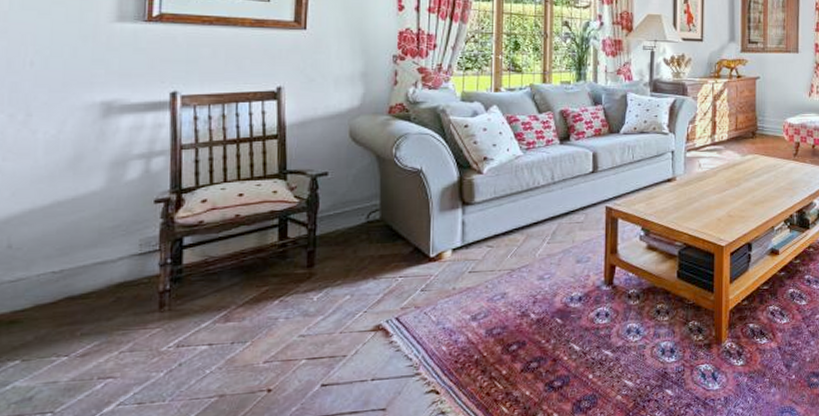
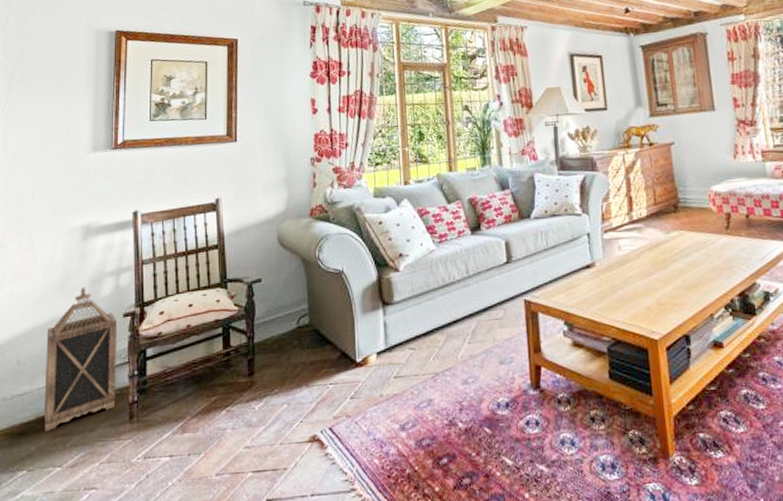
lantern: none [44,168,147,321] -> present [43,286,118,432]

